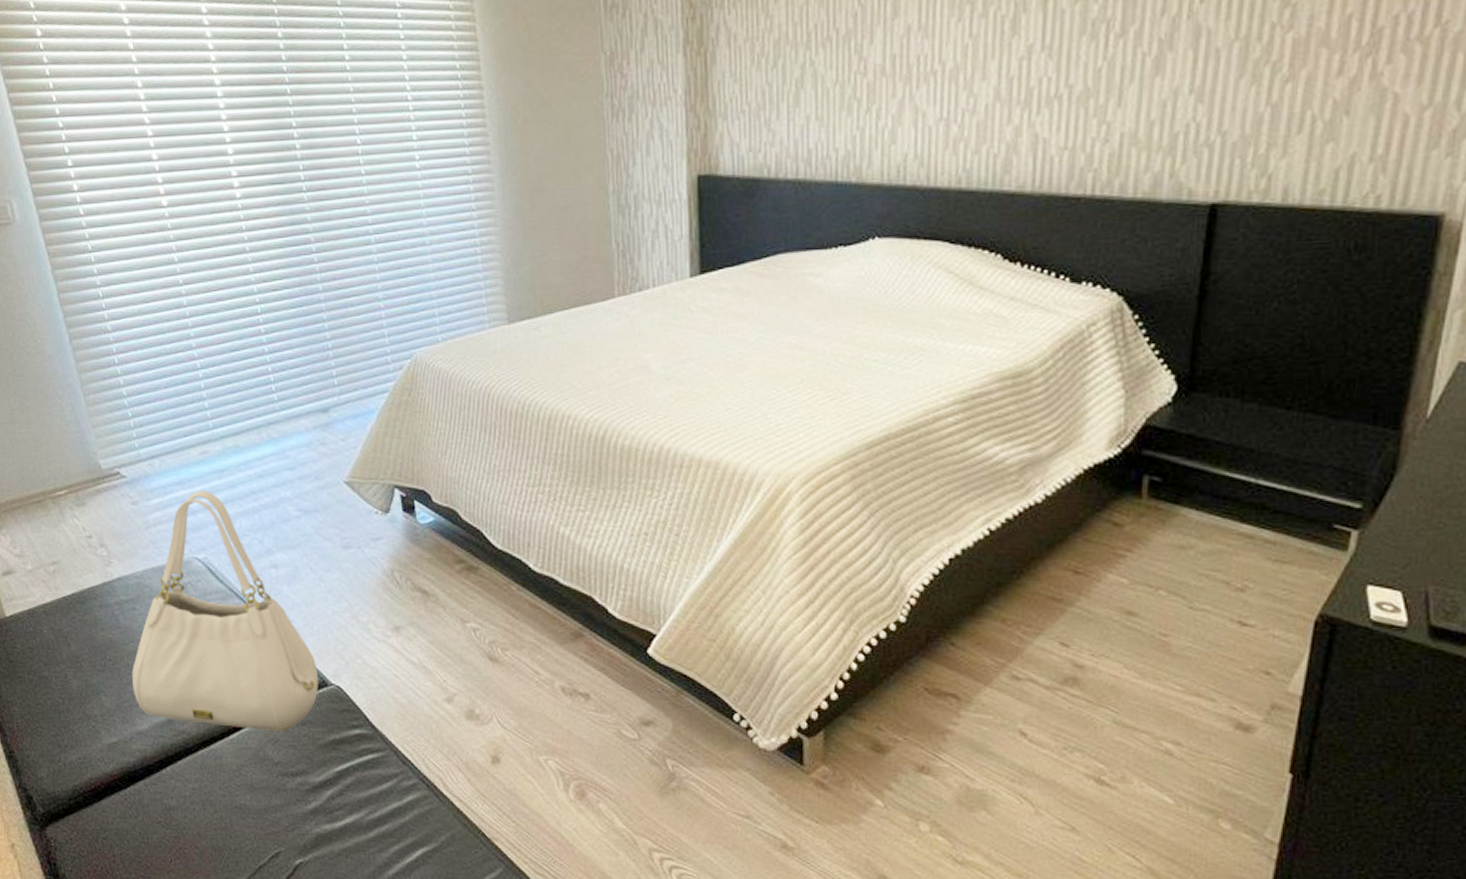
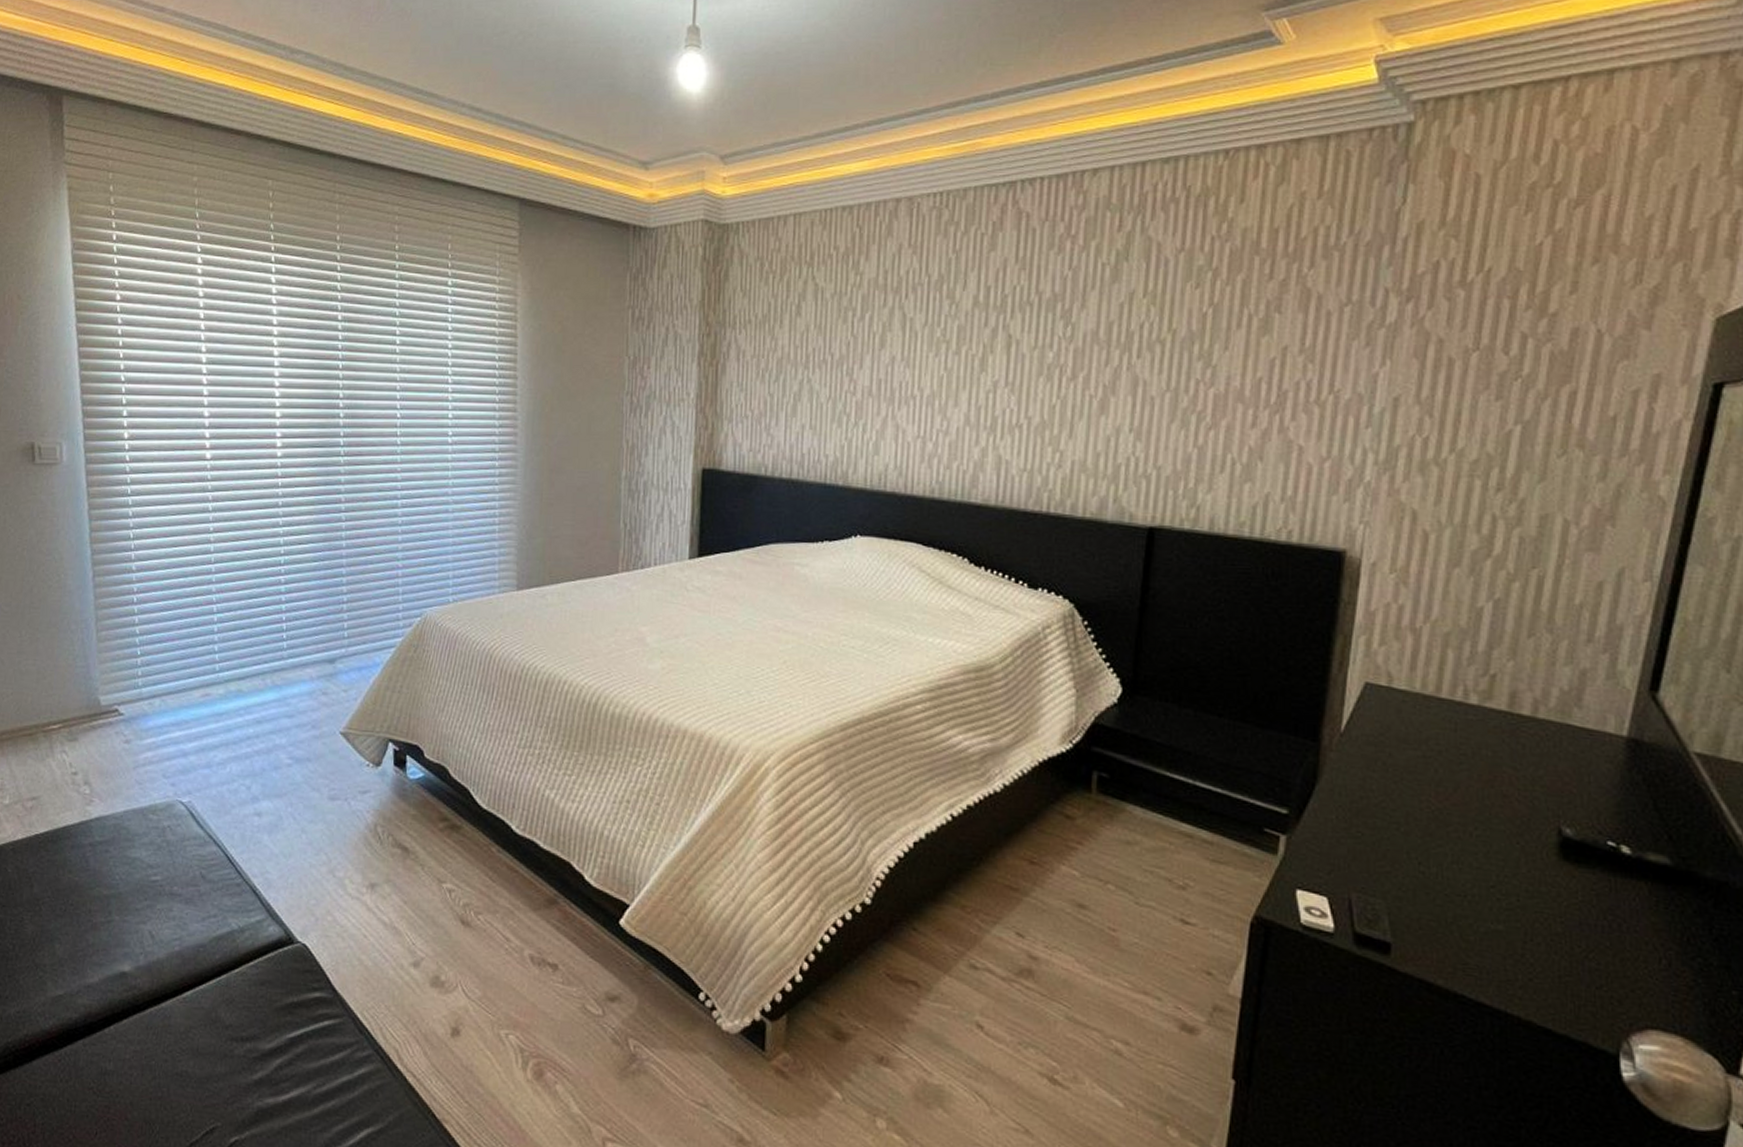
handbag: present [132,490,318,733] -> none [90,732,285,993]

